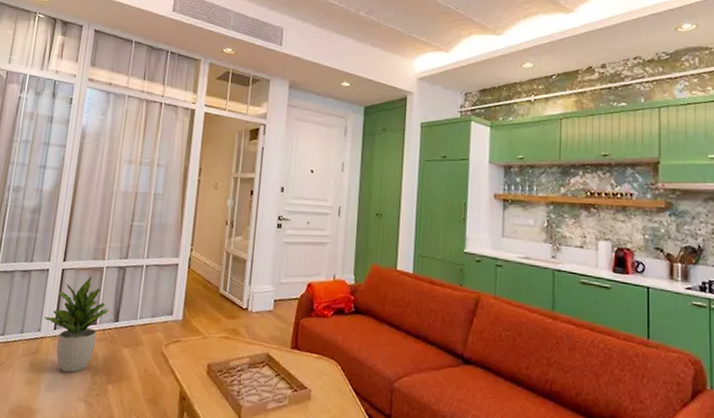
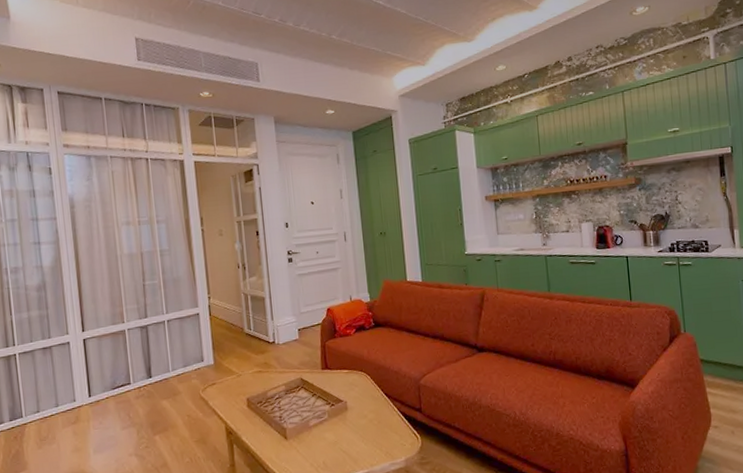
potted plant: present [44,276,110,373] -> none [76,341,141,434]

